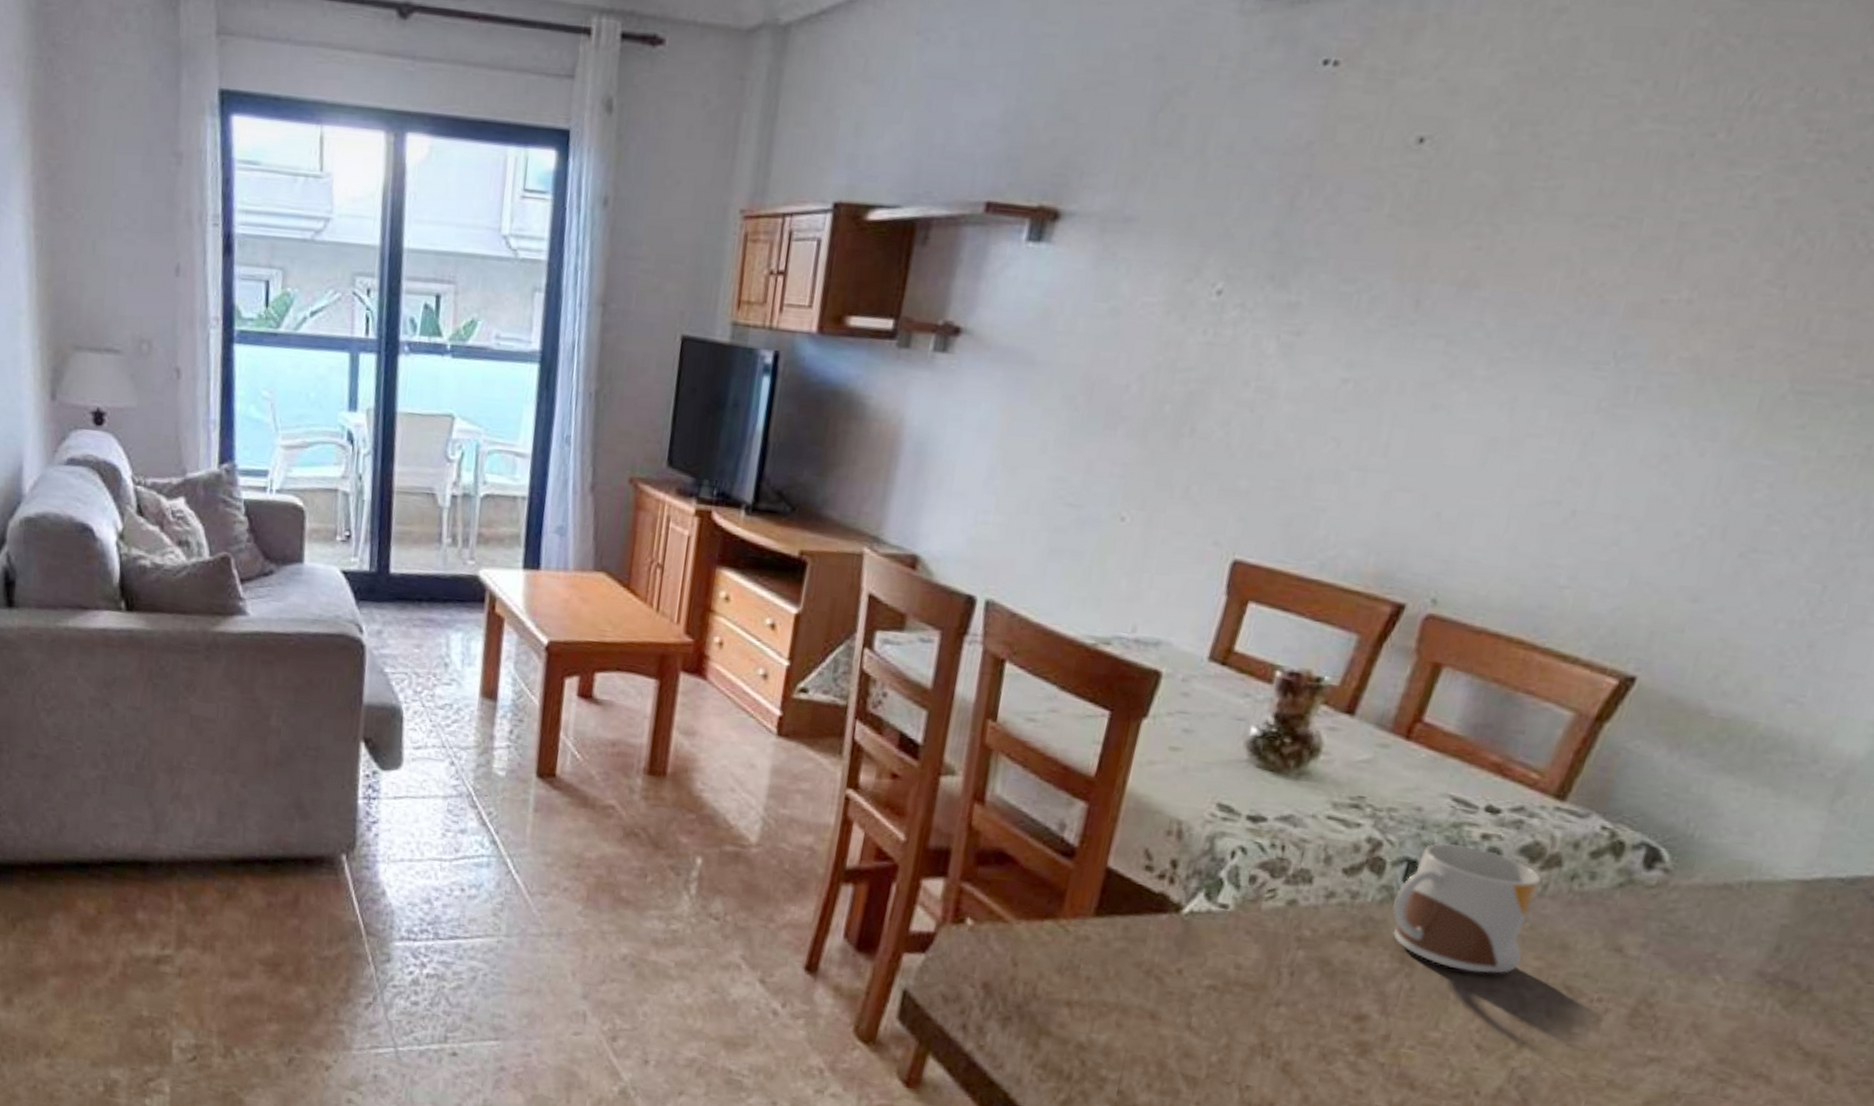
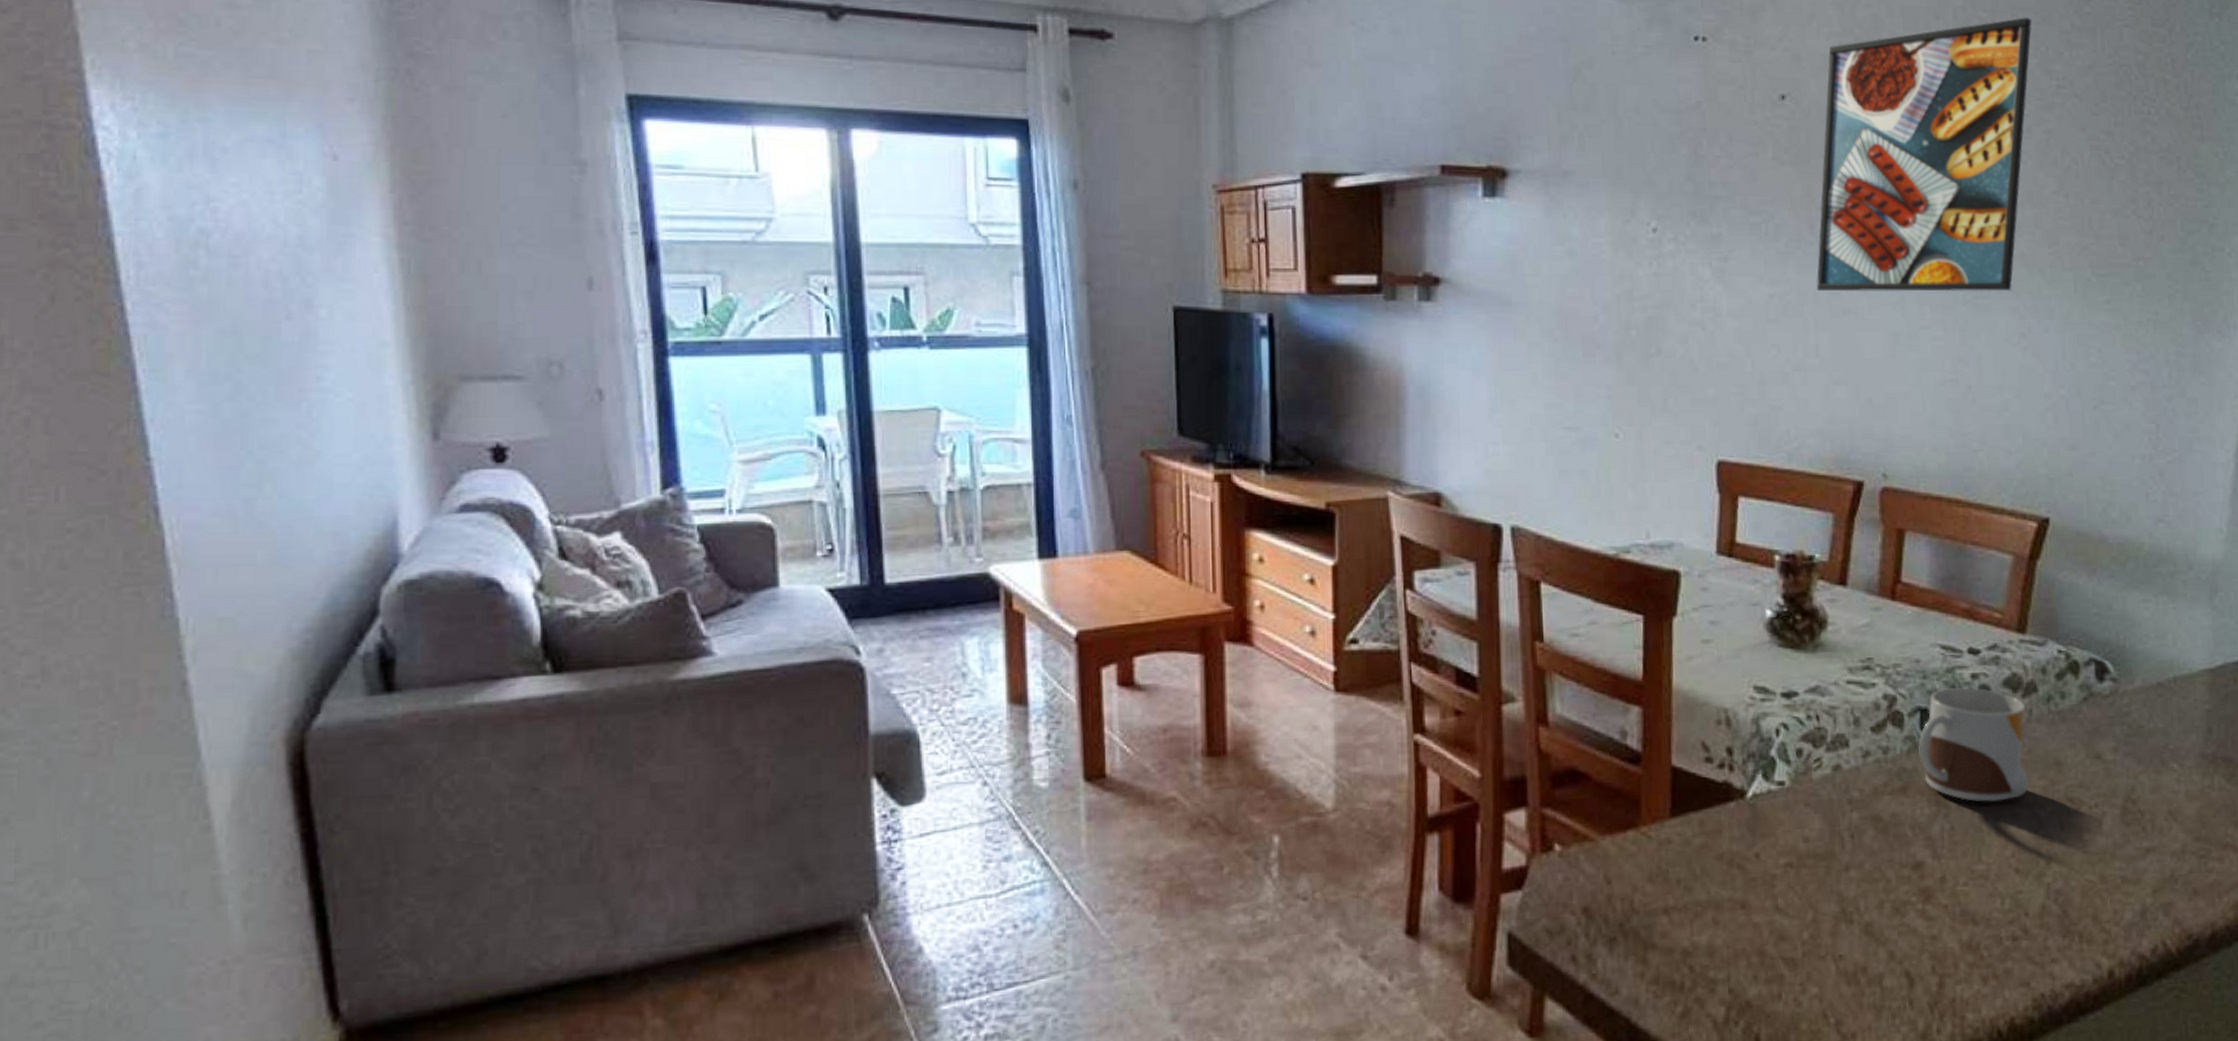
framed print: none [1405,44,1805,401] -> present [1817,16,2032,292]

